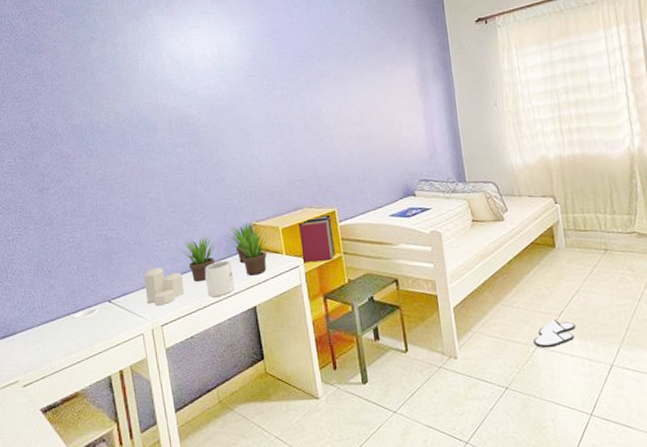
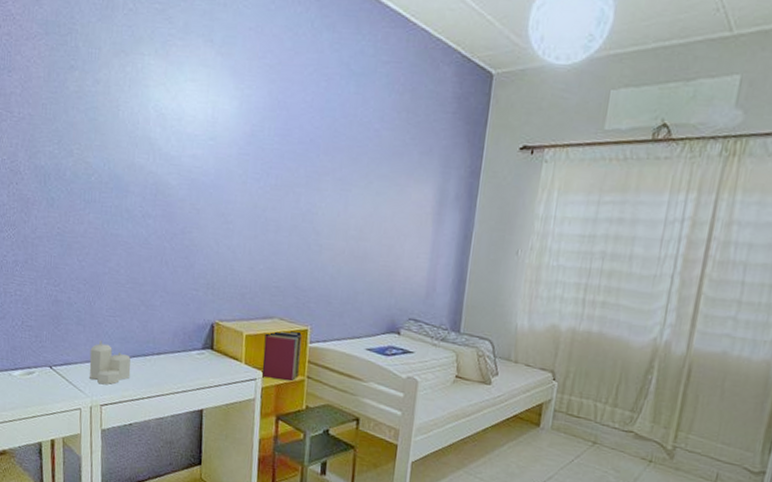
plant: present [176,222,268,283] -> none [128,318,229,378]
mug: present [204,260,234,298] -> none [154,353,185,390]

